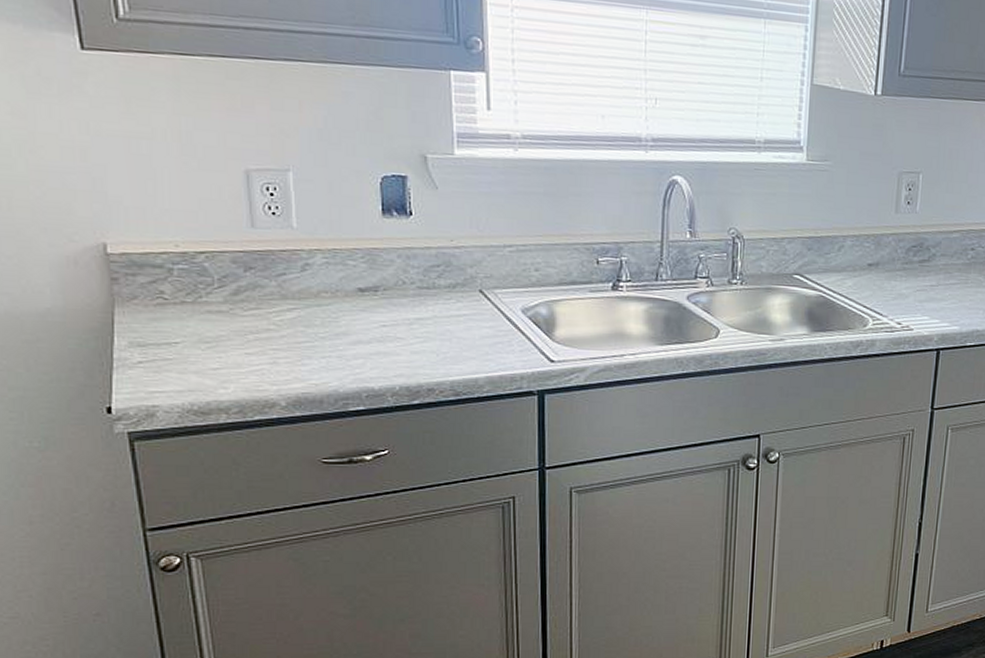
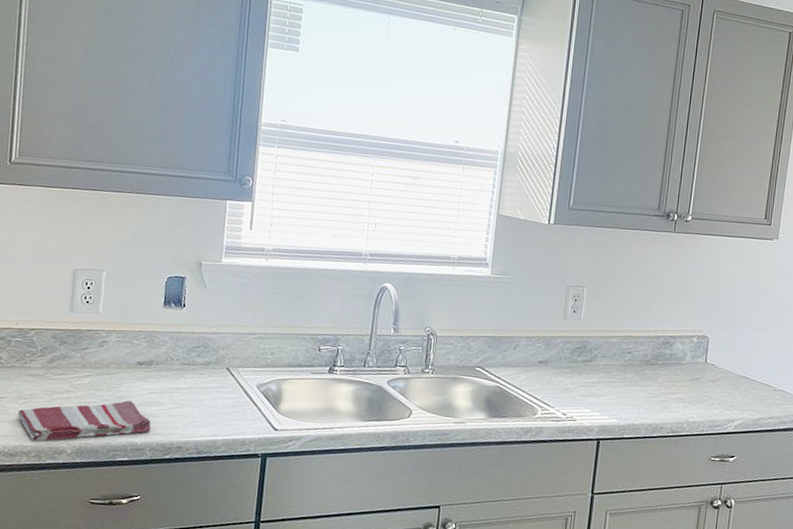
dish towel: none [202,337,390,393] -> present [17,400,151,441]

